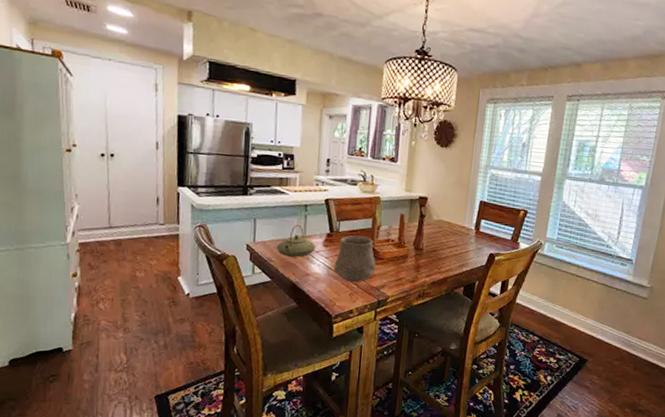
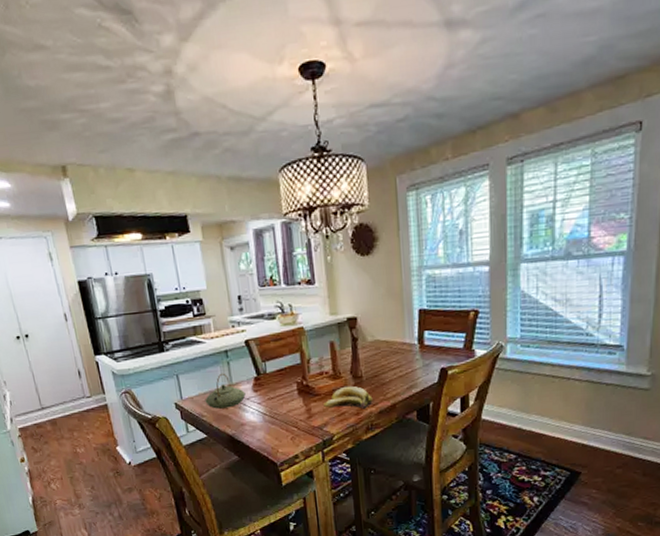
ceramic cup: present [333,235,376,283] -> none [268,373,314,426]
banana: none [383,255,429,278] -> present [322,386,373,409]

